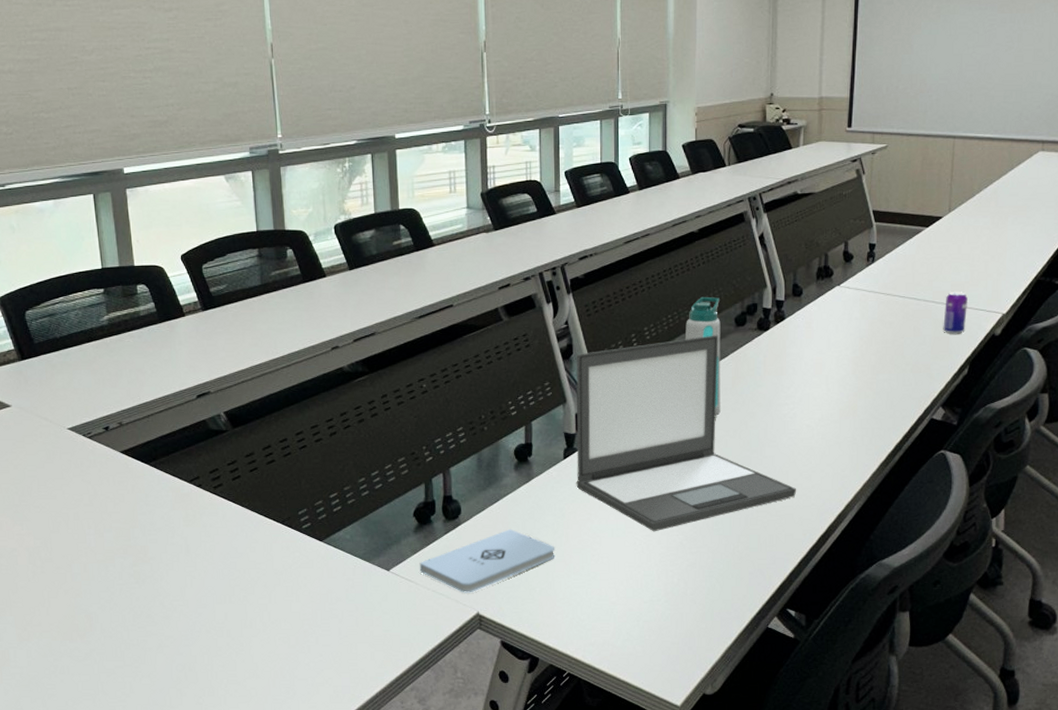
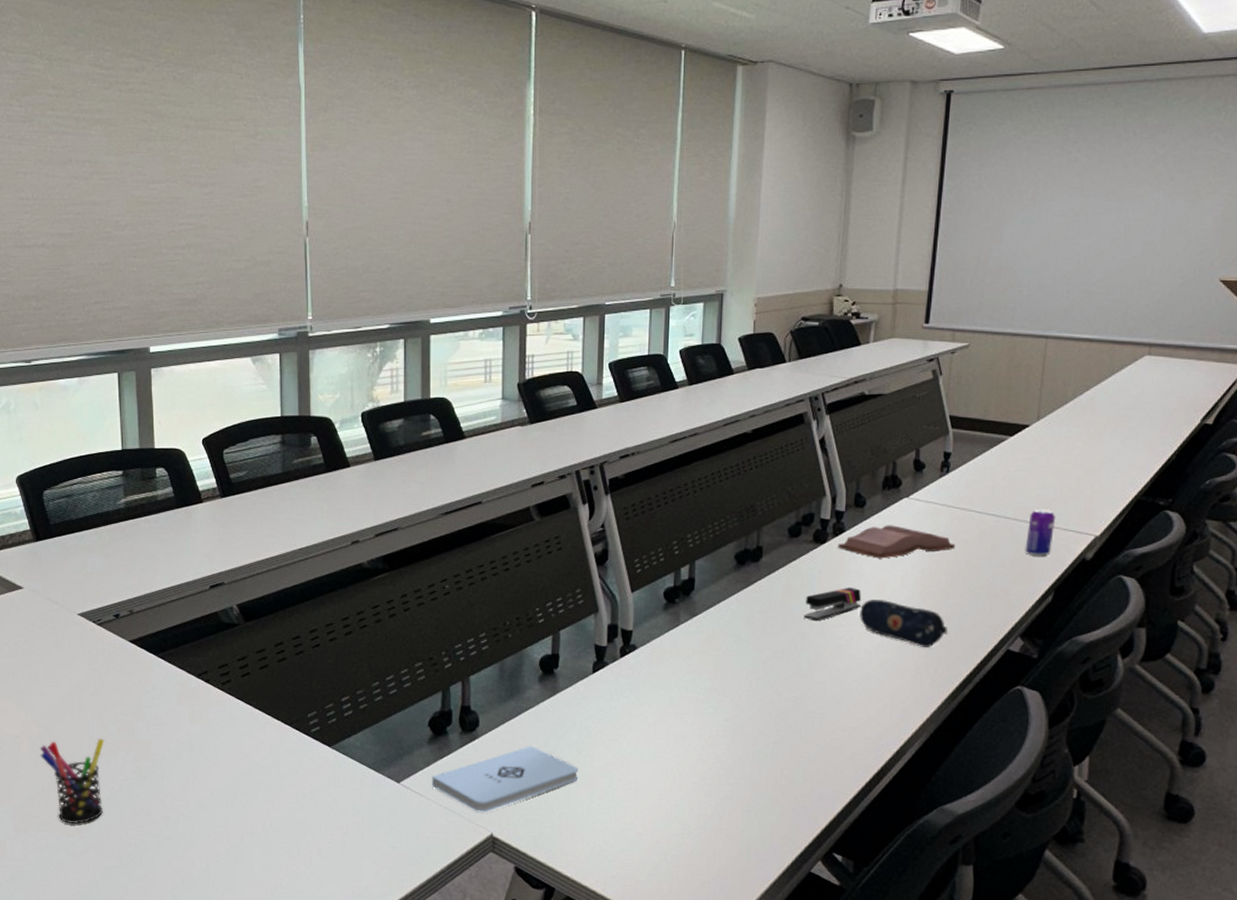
pen holder: none [37,546,104,630] -> present [40,738,105,824]
laptop: present [576,335,796,532] -> none [605,546,849,759]
water bottle: present [686,296,721,416] -> none [733,503,773,635]
stapler: none [752,369,803,402] -> present [804,587,862,622]
hardback book: none [780,311,883,342] -> present [838,525,956,559]
pencil case: none [802,379,879,420] -> present [860,600,948,647]

